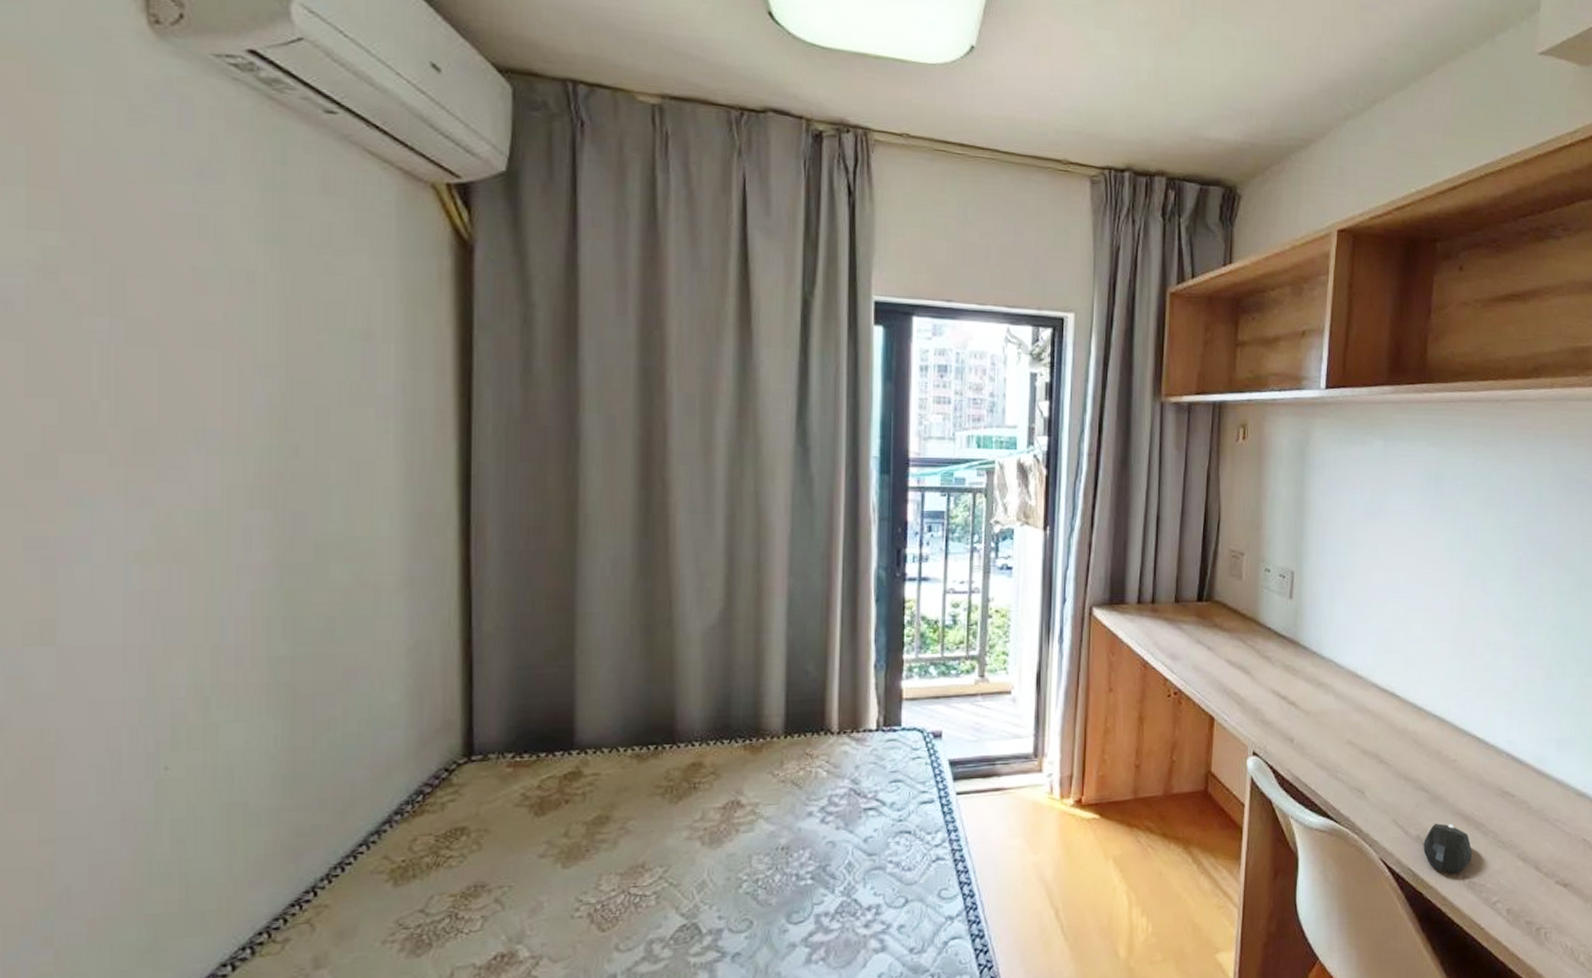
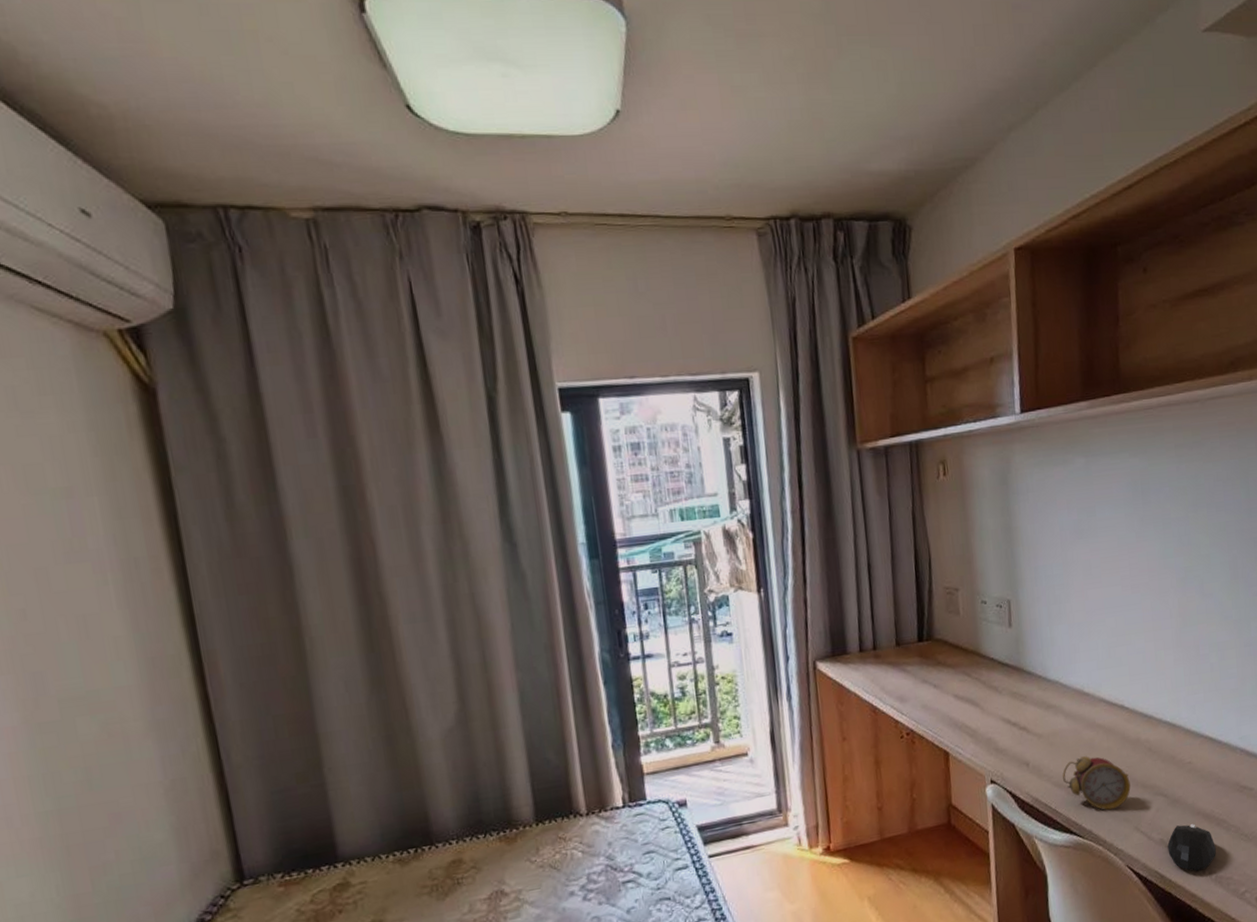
alarm clock: none [1325,740,1393,798] -> present [1062,756,1131,810]

